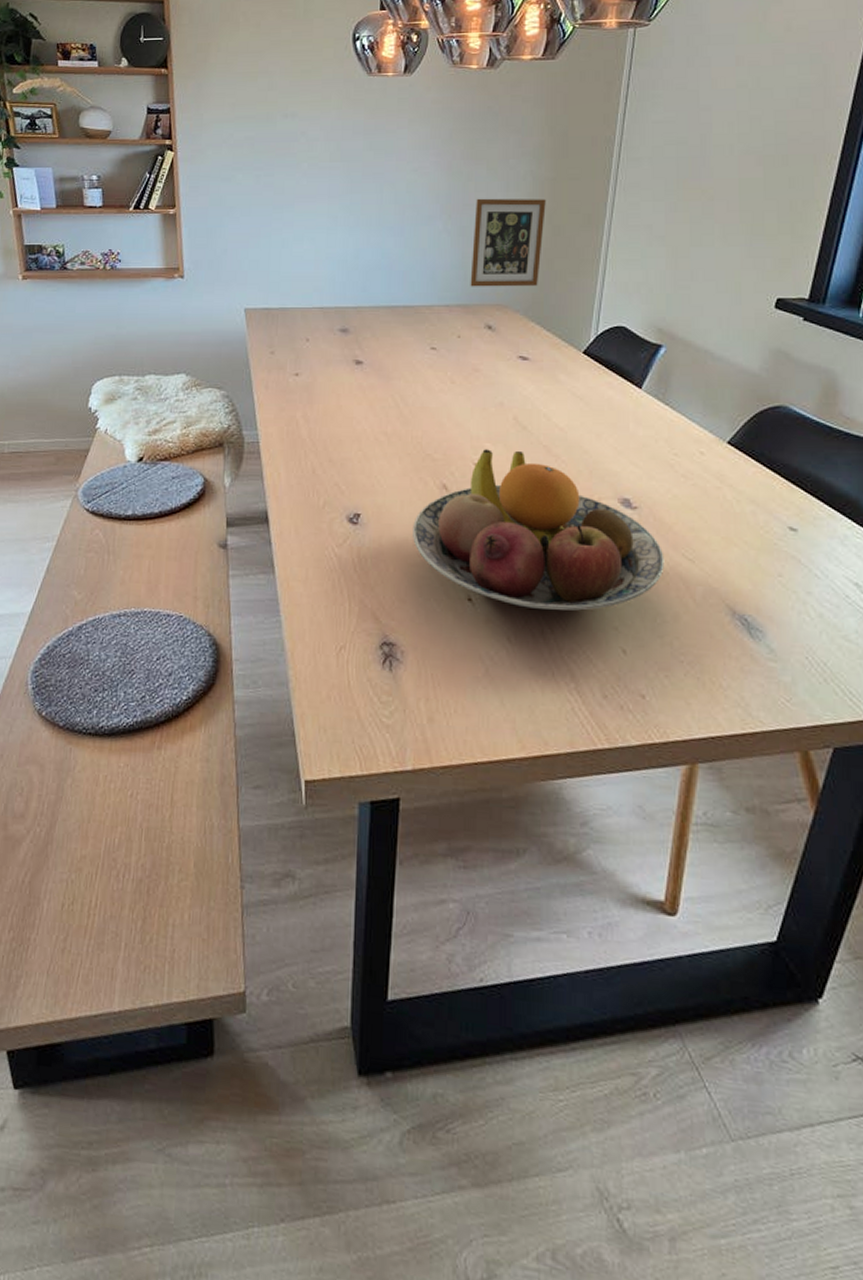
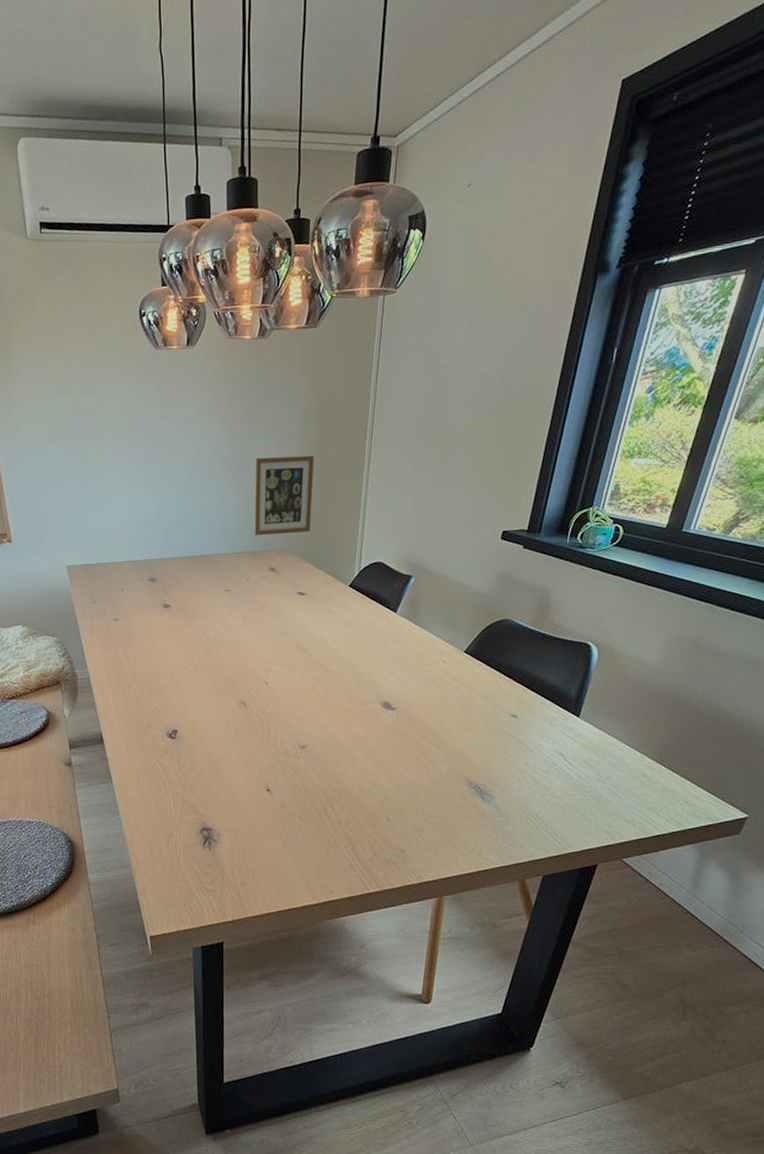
fruit bowl: present [413,449,665,611] -> none [220,669,417,793]

